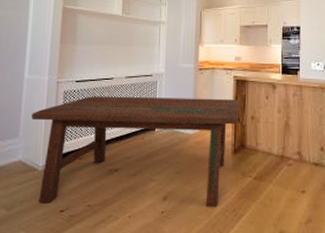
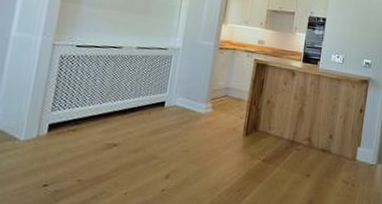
dining table: present [31,96,239,207] -> none [15,64,257,187]

